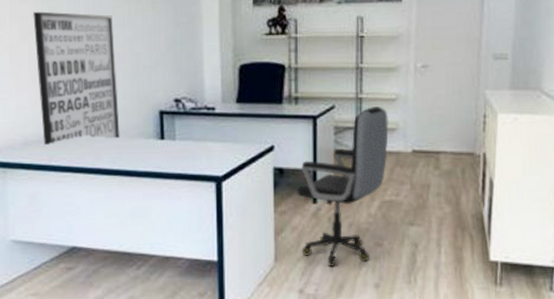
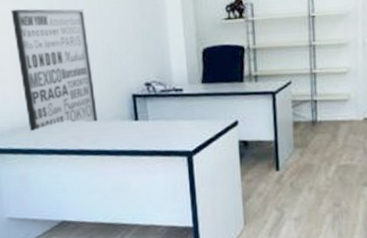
office chair: present [297,105,389,267] -> none [261,79,342,227]

